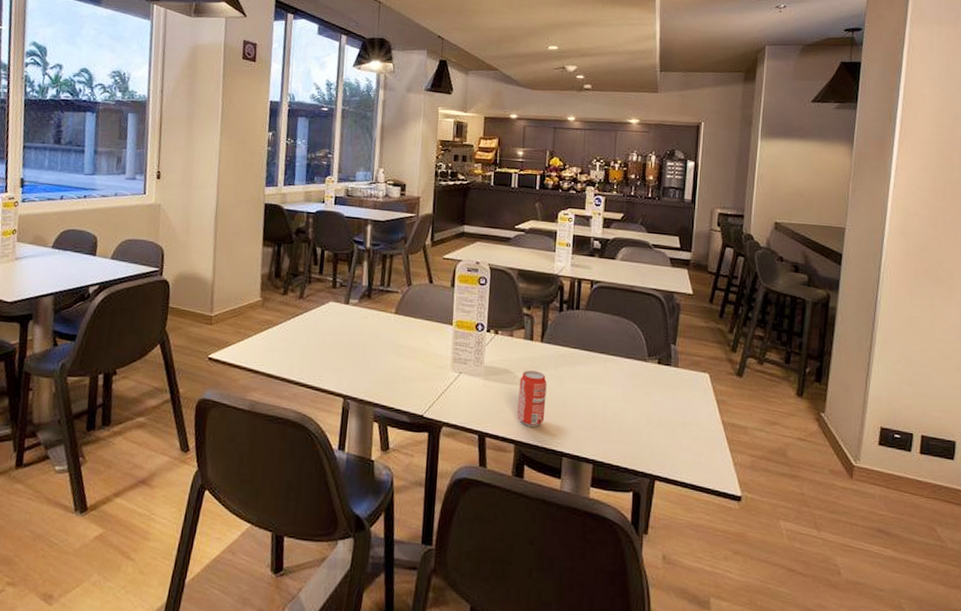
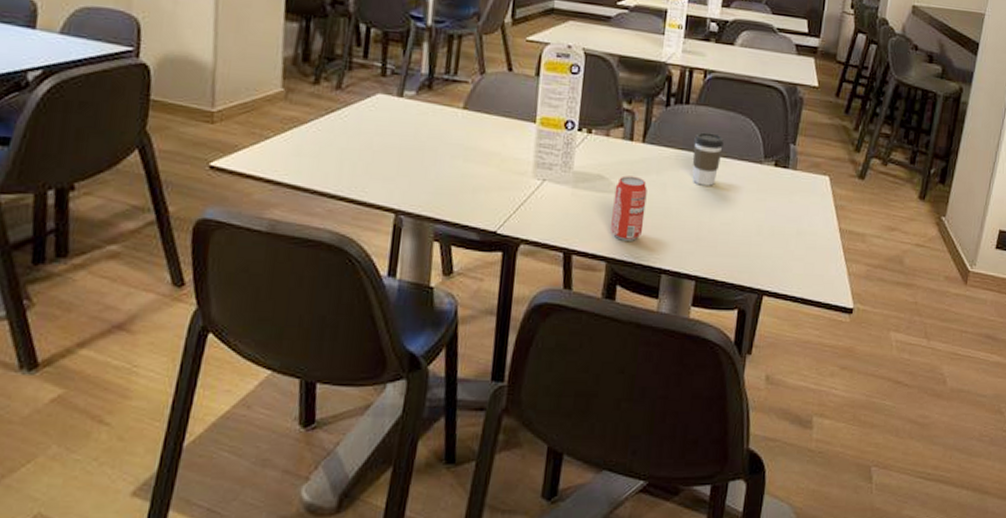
coffee cup: none [584,333,612,381] -> present [692,132,725,186]

